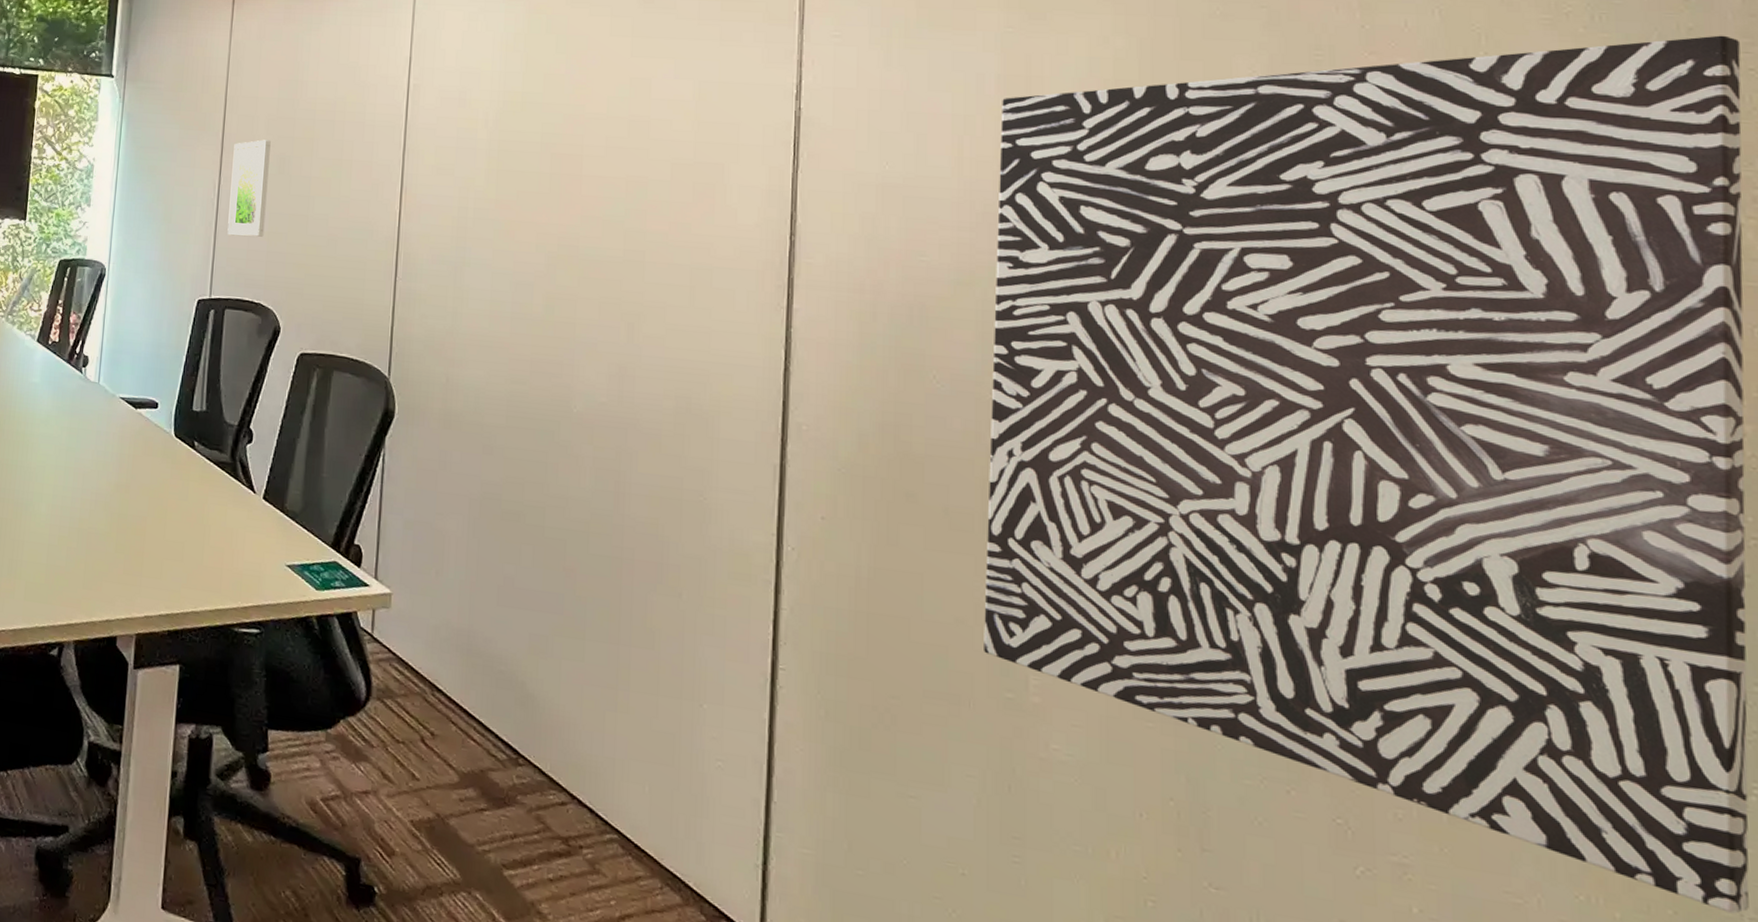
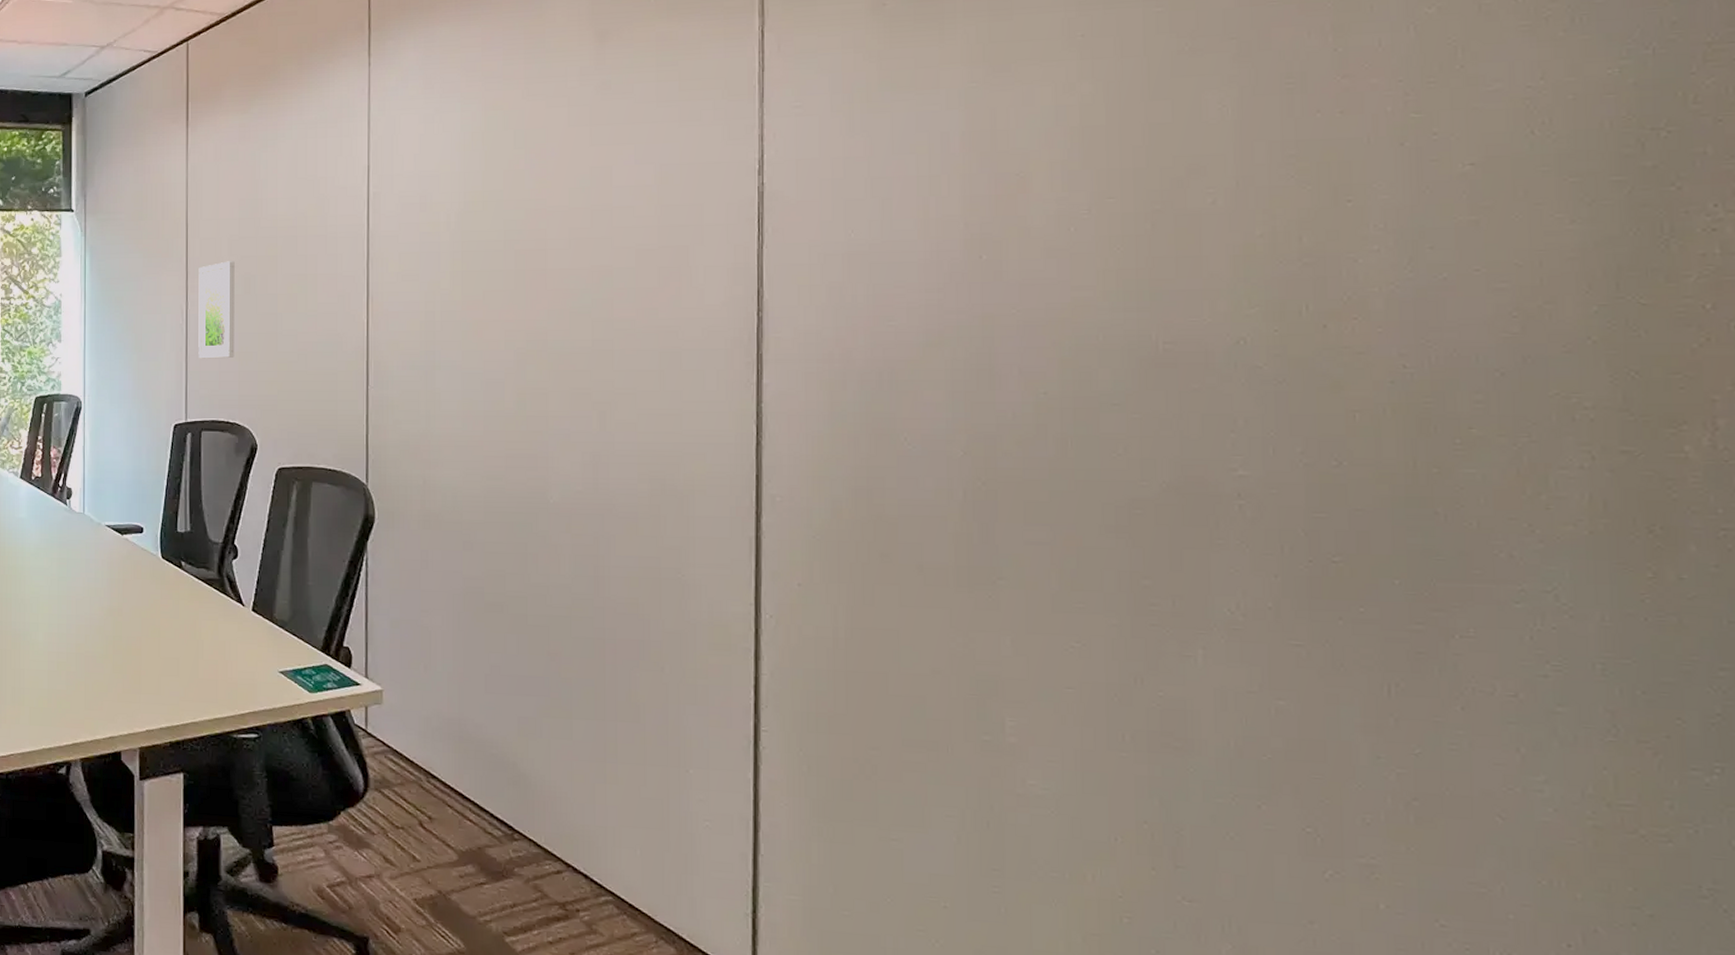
wall art: present [984,35,1750,914] -> none [960,26,1726,886]

